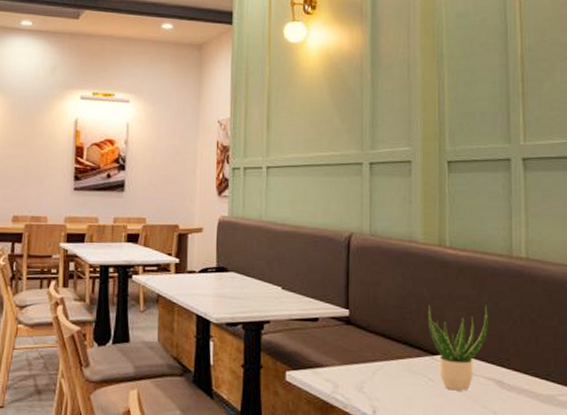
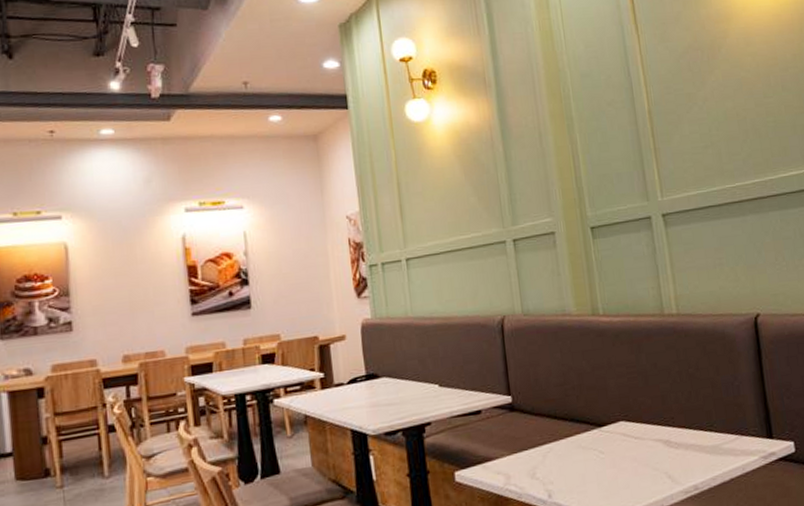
potted plant: present [427,305,488,391] -> none [589,367,650,459]

